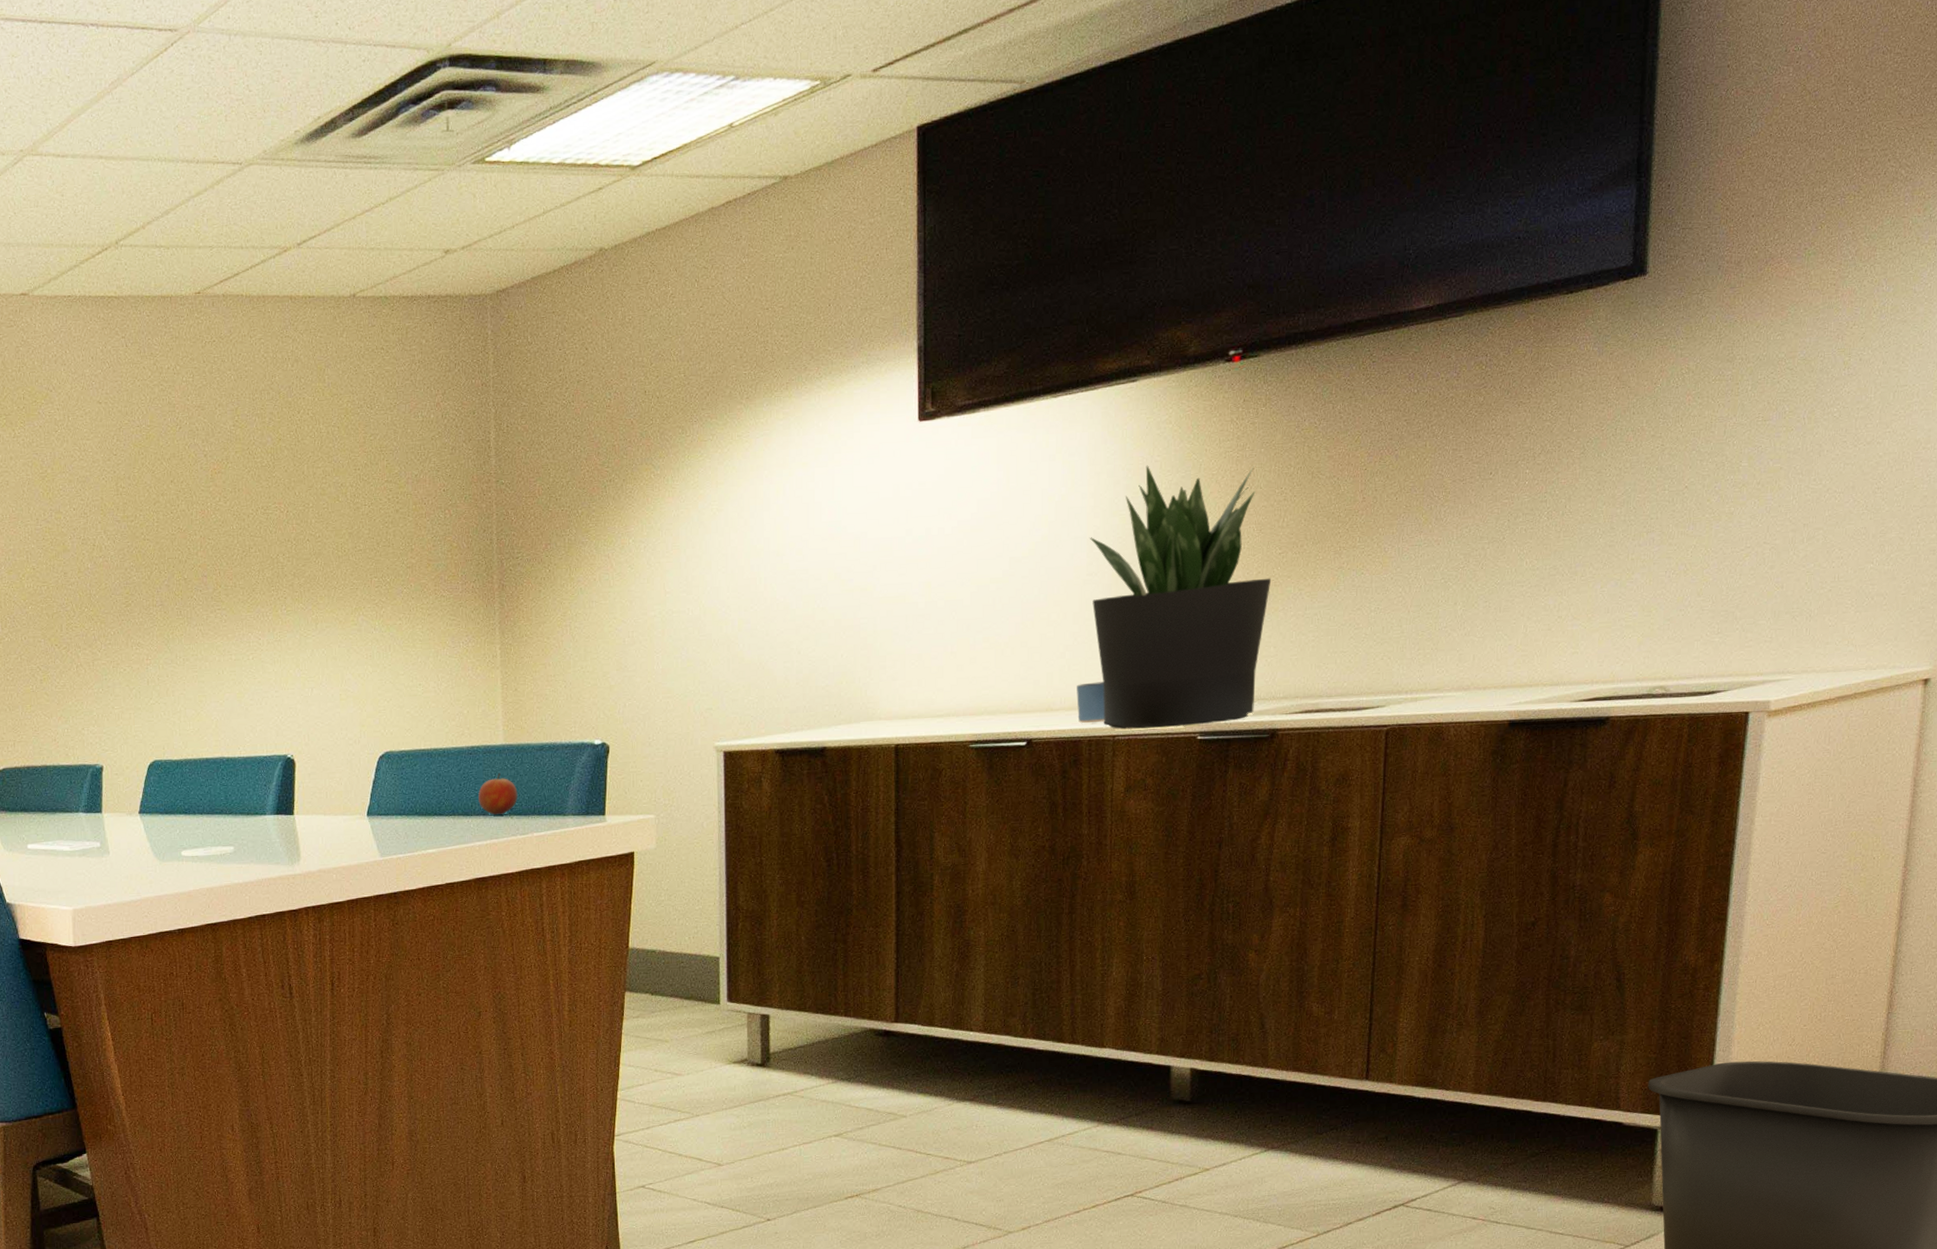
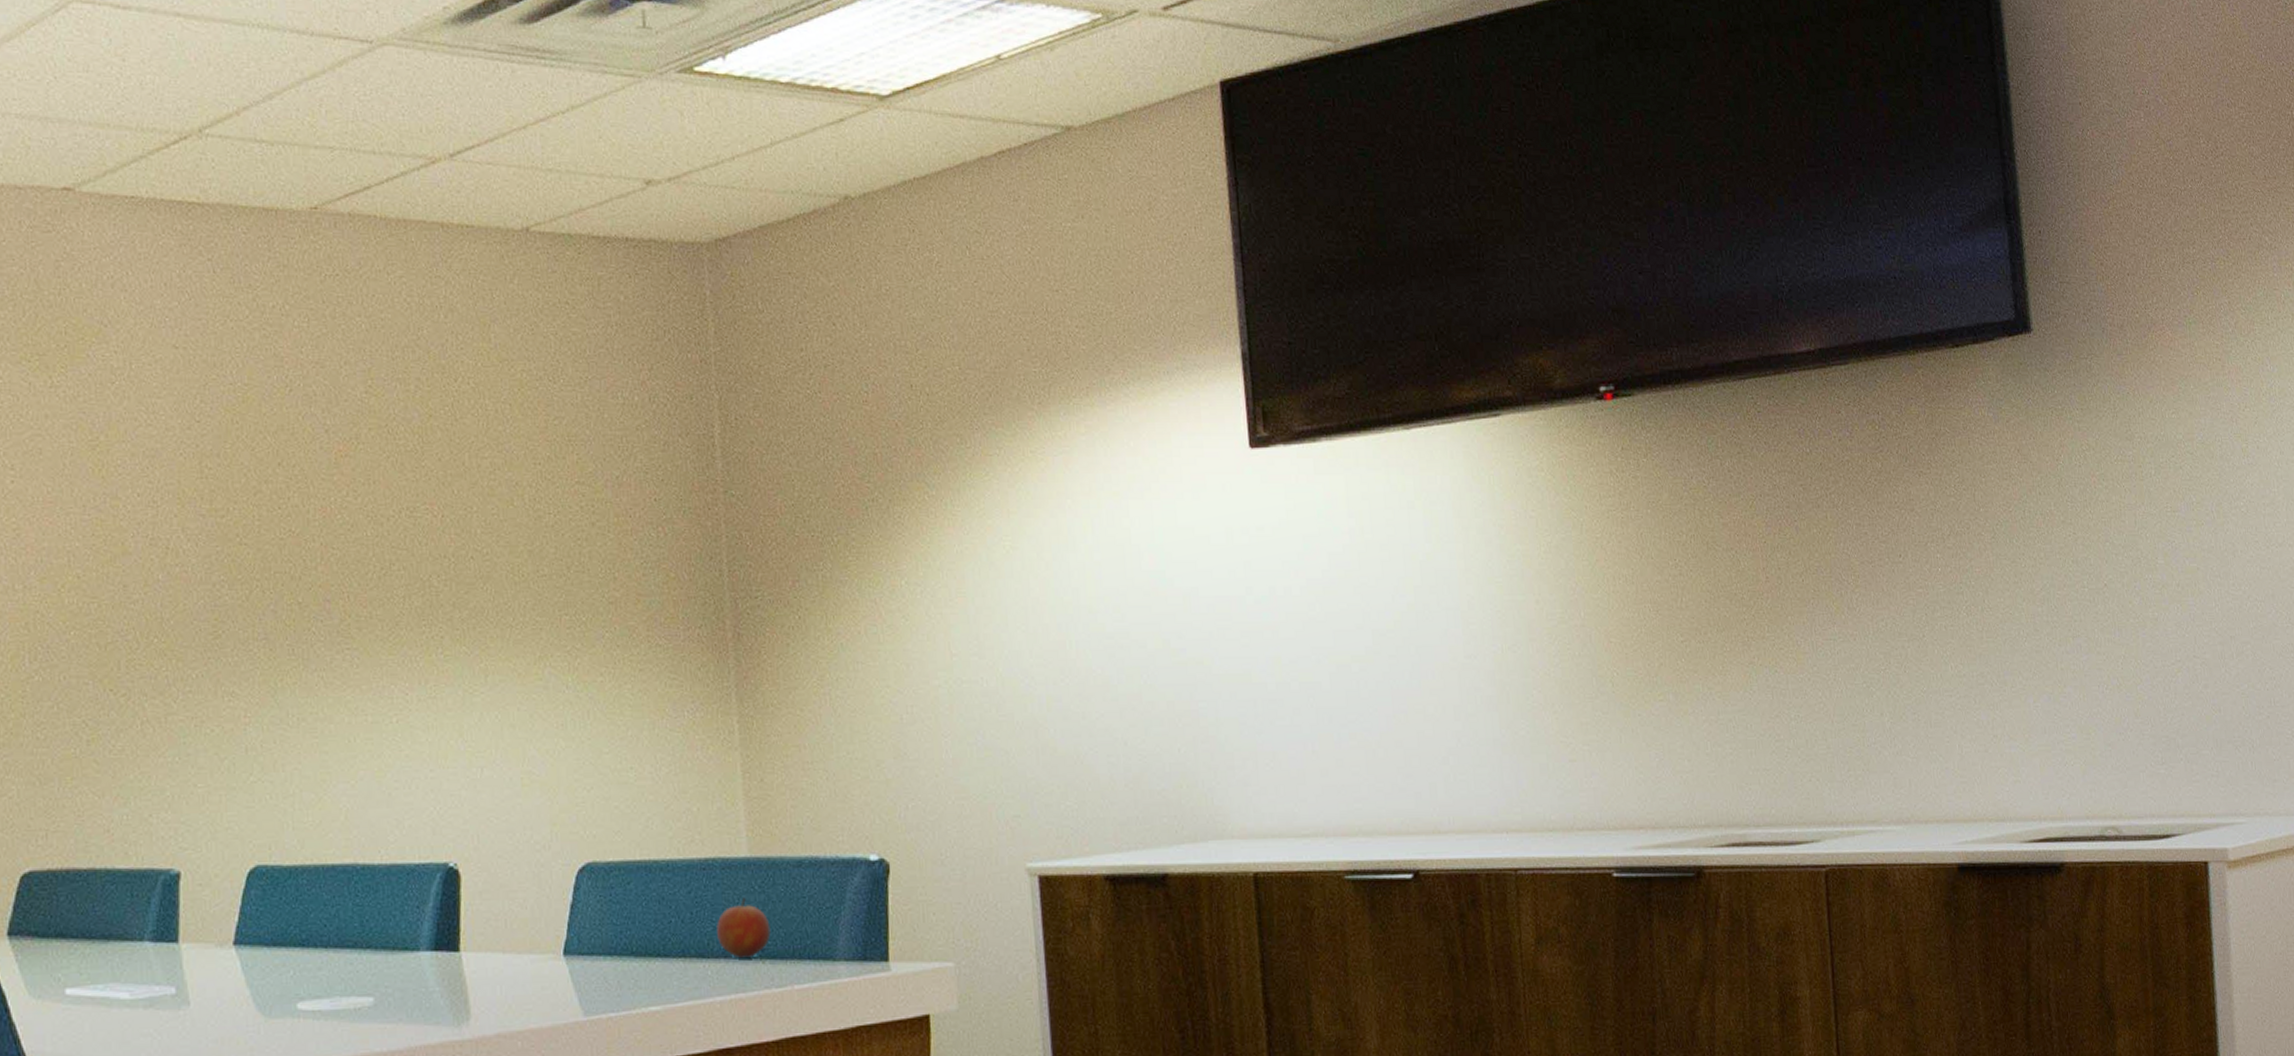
mug: present [1076,682,1105,723] -> none [1466,797,1503,851]
planter: present [1090,465,1272,730] -> none [1464,521,1677,861]

